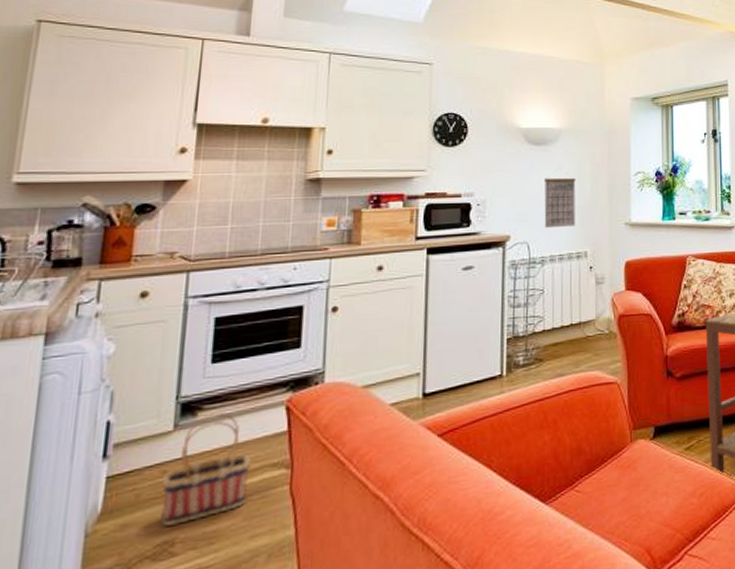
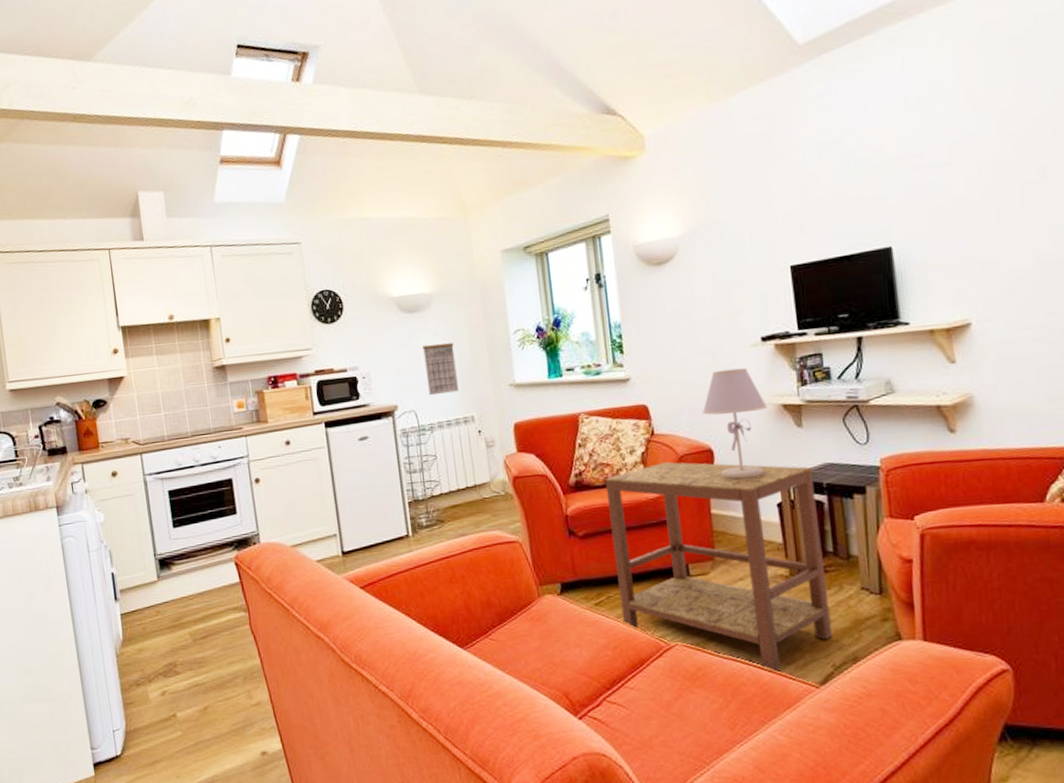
basket: present [159,413,251,526] -> none [158,567,220,652]

